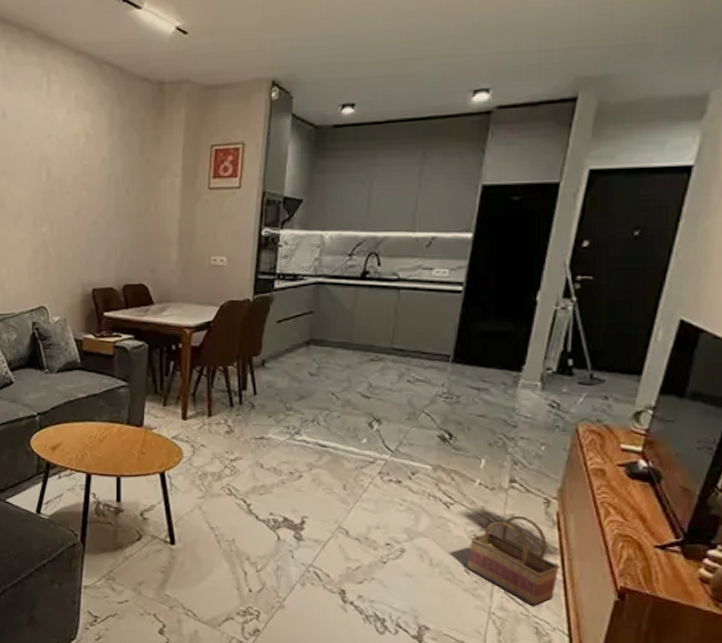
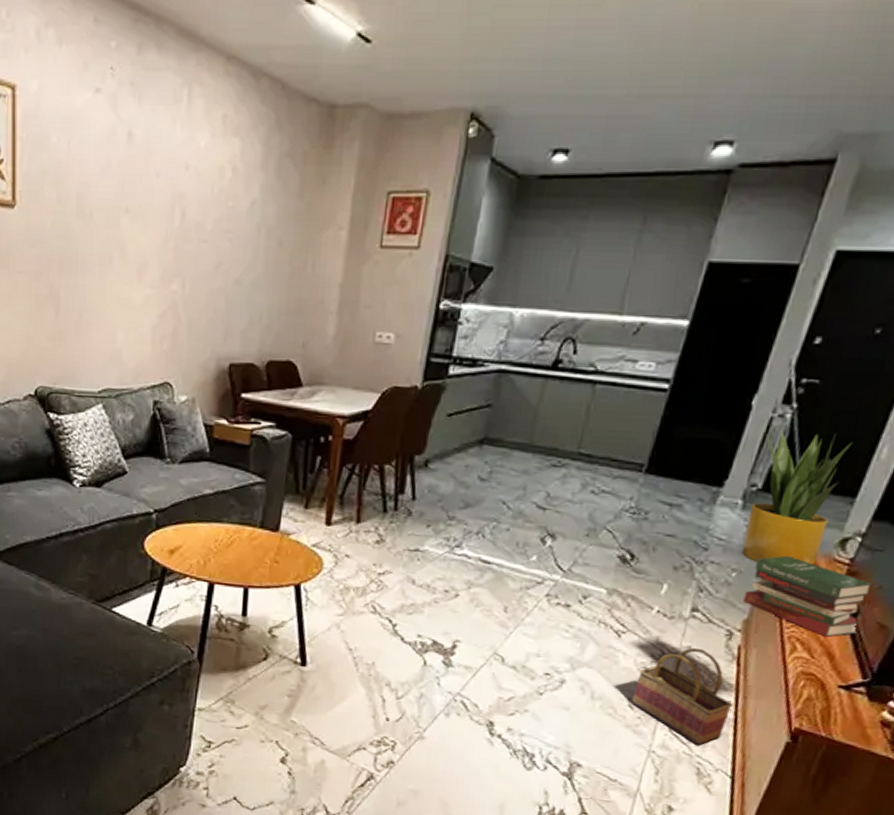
planter: none [547,322,630,436] -> present [741,431,852,565]
books: none [555,429,669,501] -> present [743,555,872,637]

